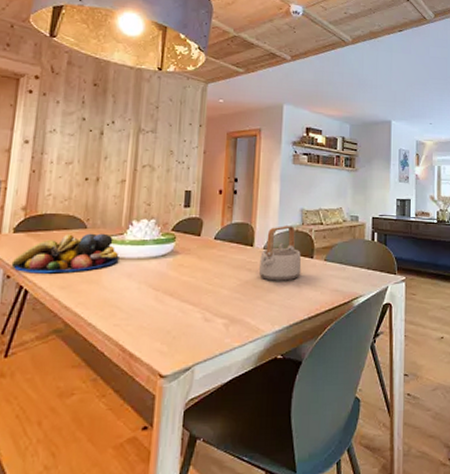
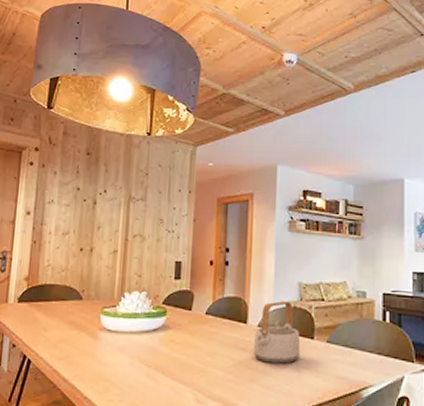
fruit bowl: present [11,233,119,274] -> none [16,304,112,344]

